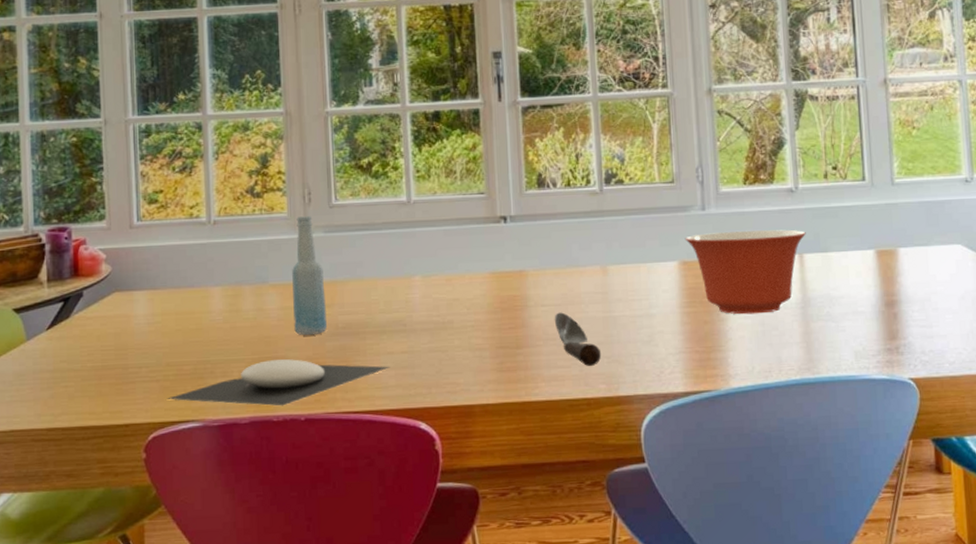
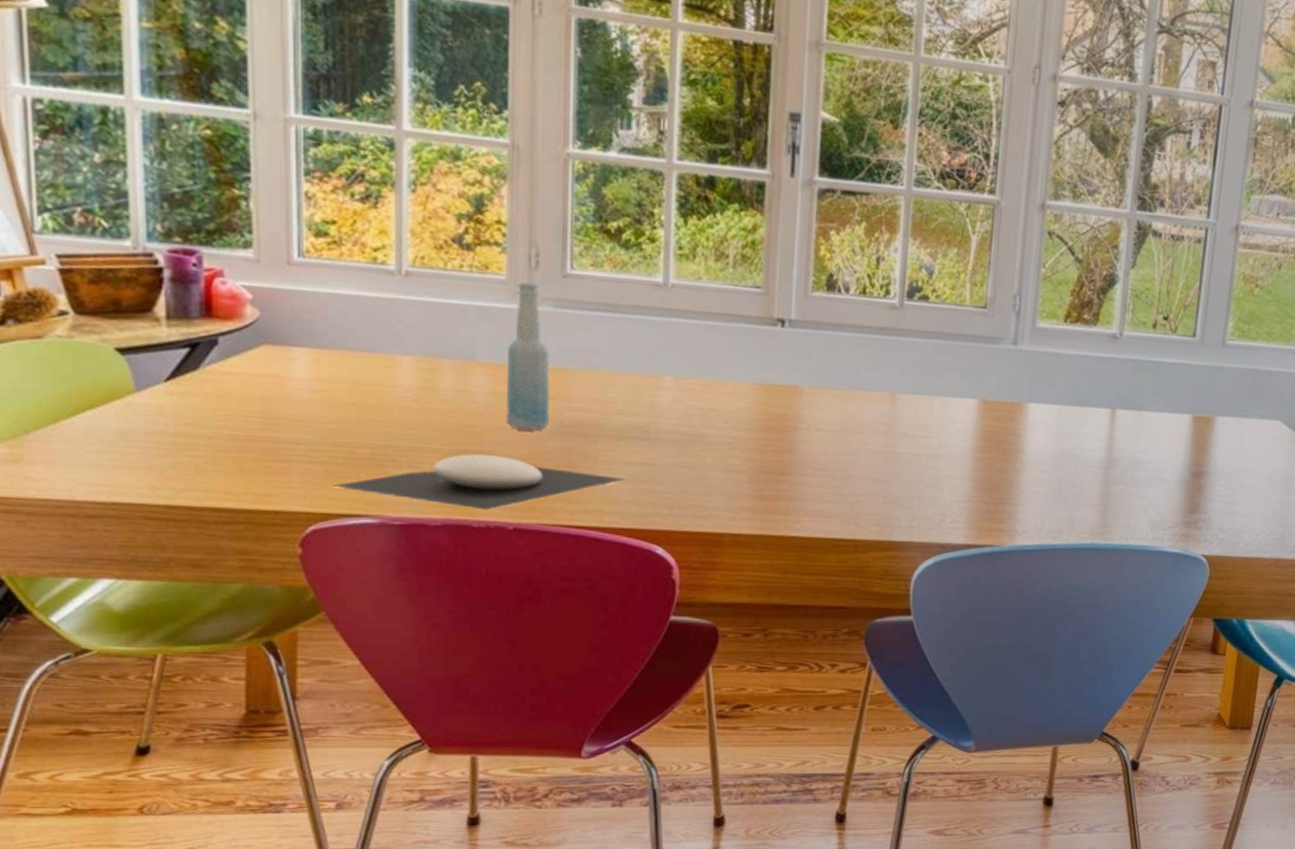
spoon: present [554,312,602,366] -> none [827,440,878,505]
mixing bowl: present [685,229,806,315] -> none [989,371,1123,469]

